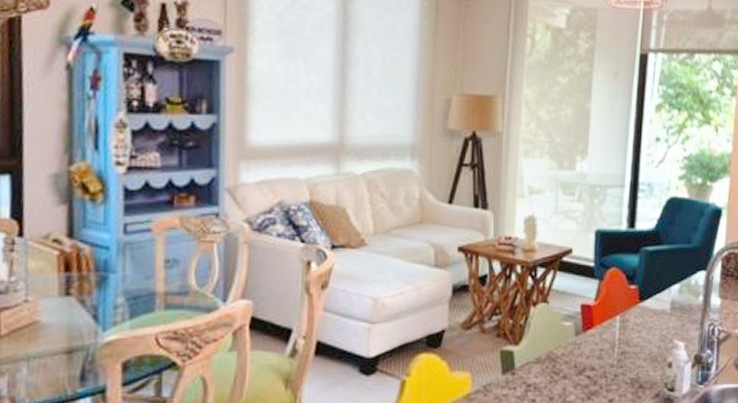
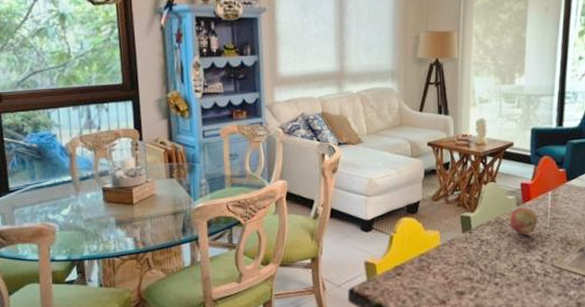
fruit: none [566,337,601,375] -> present [510,207,537,234]

